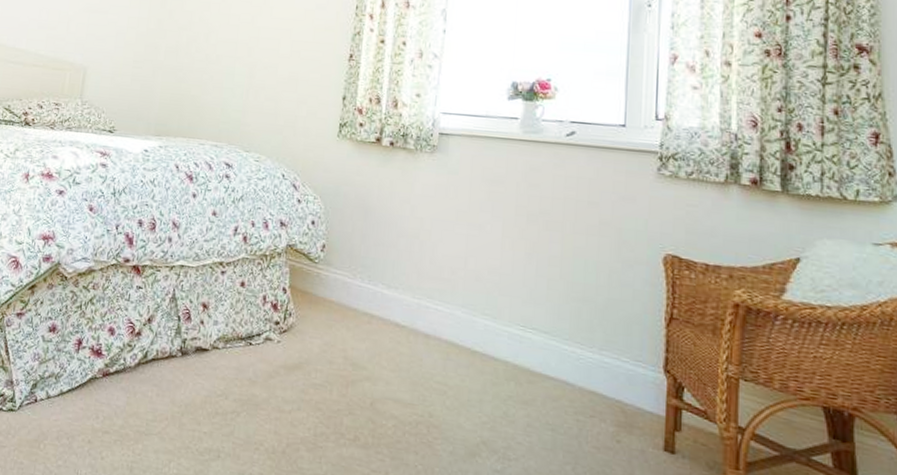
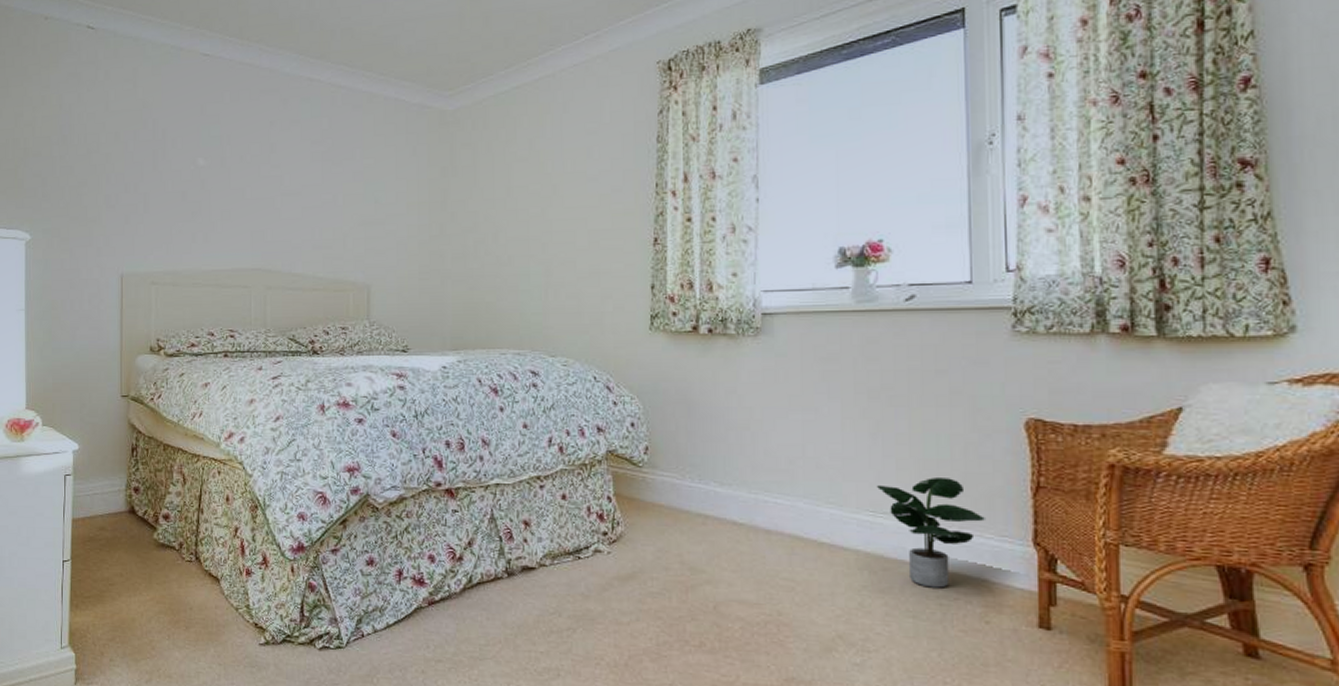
potted plant: none [528,300,624,405] -> present [876,478,987,588]

